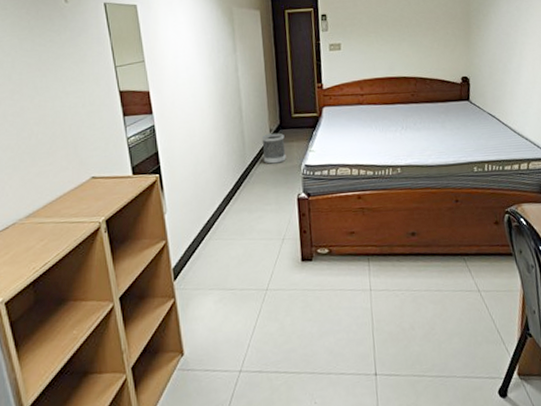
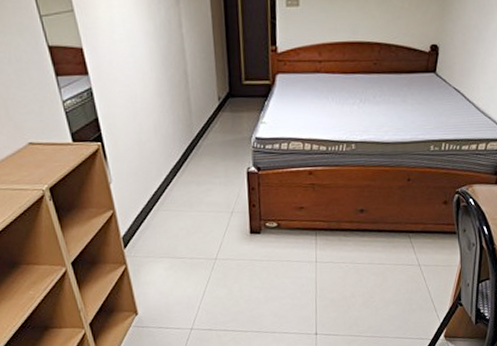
wastebasket: present [261,133,286,164] -> none [209,101,236,135]

